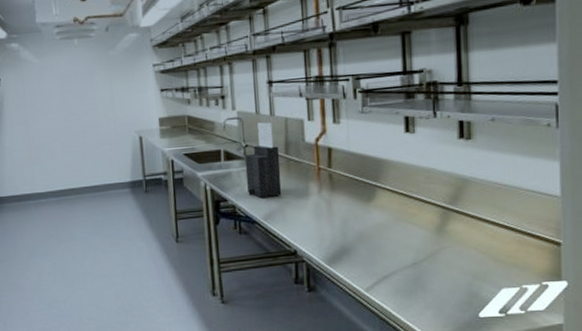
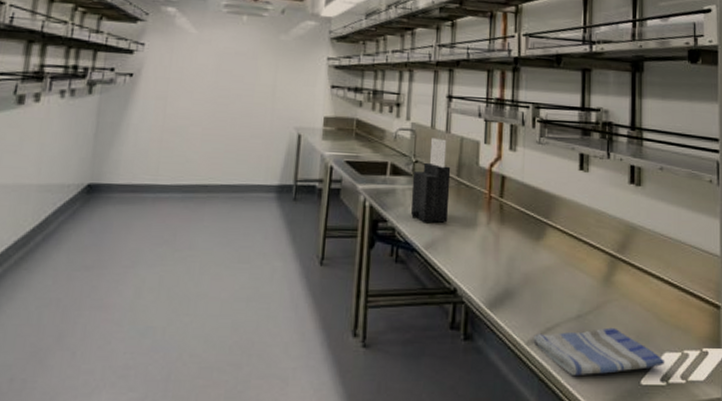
dish towel: none [372,271,503,314] -> present [533,327,665,377]

